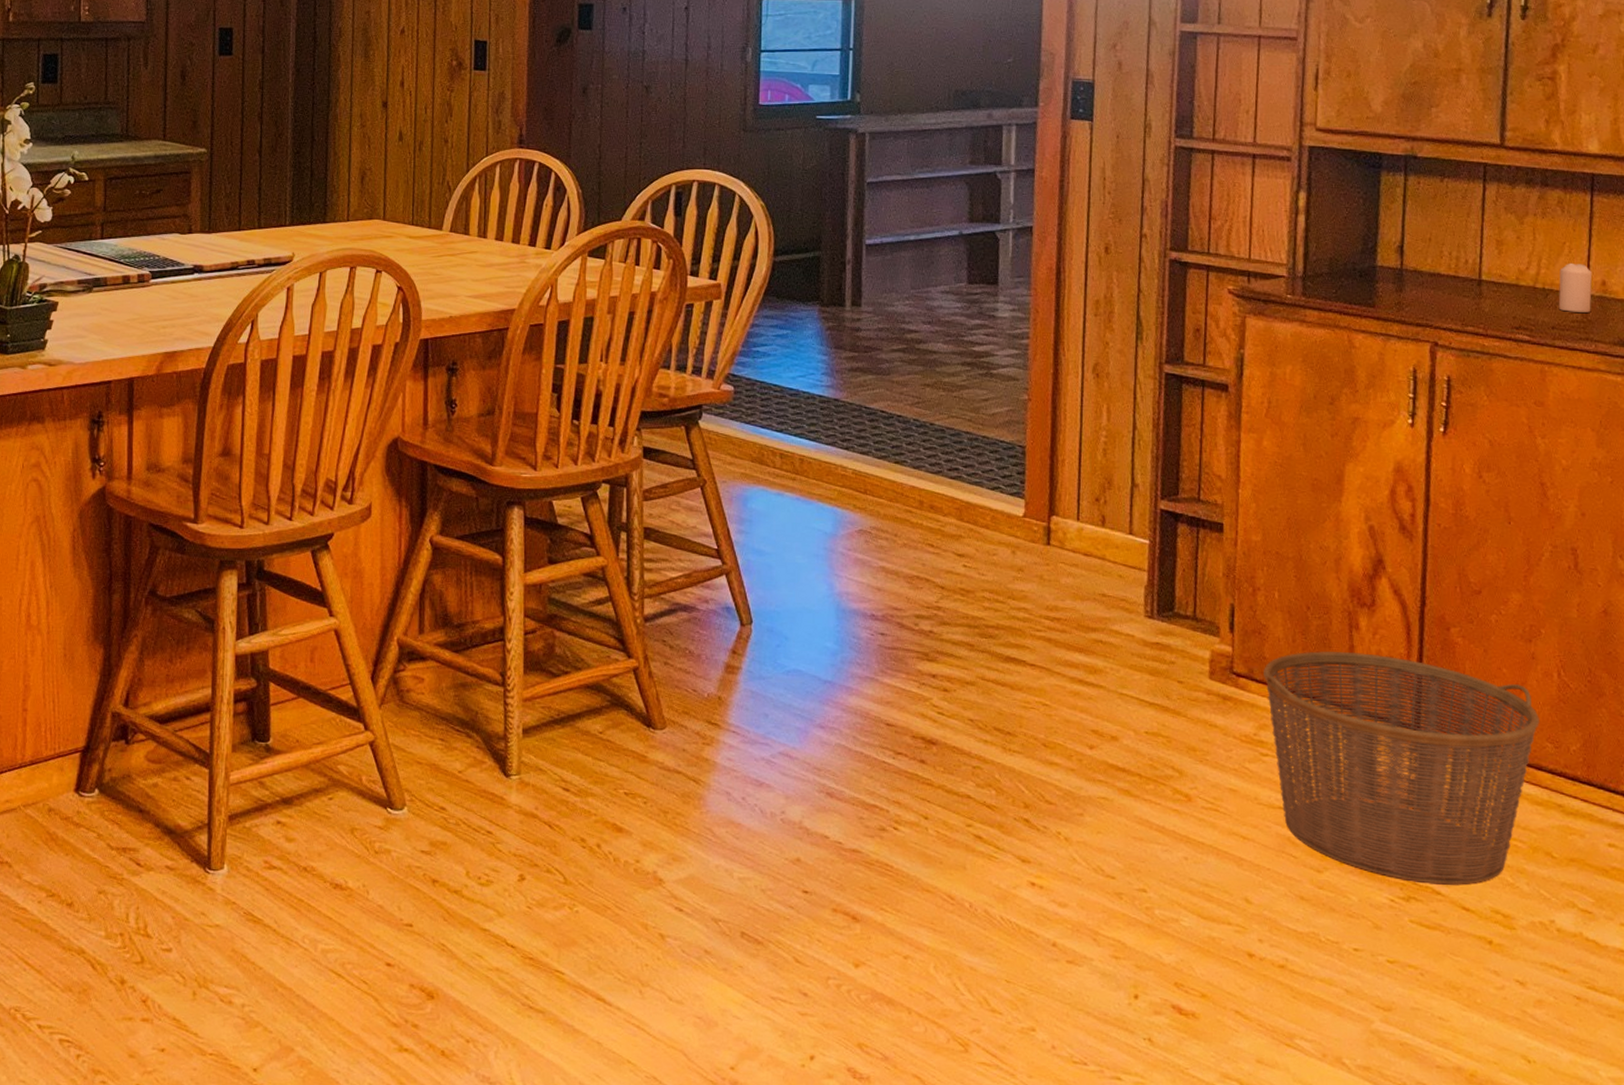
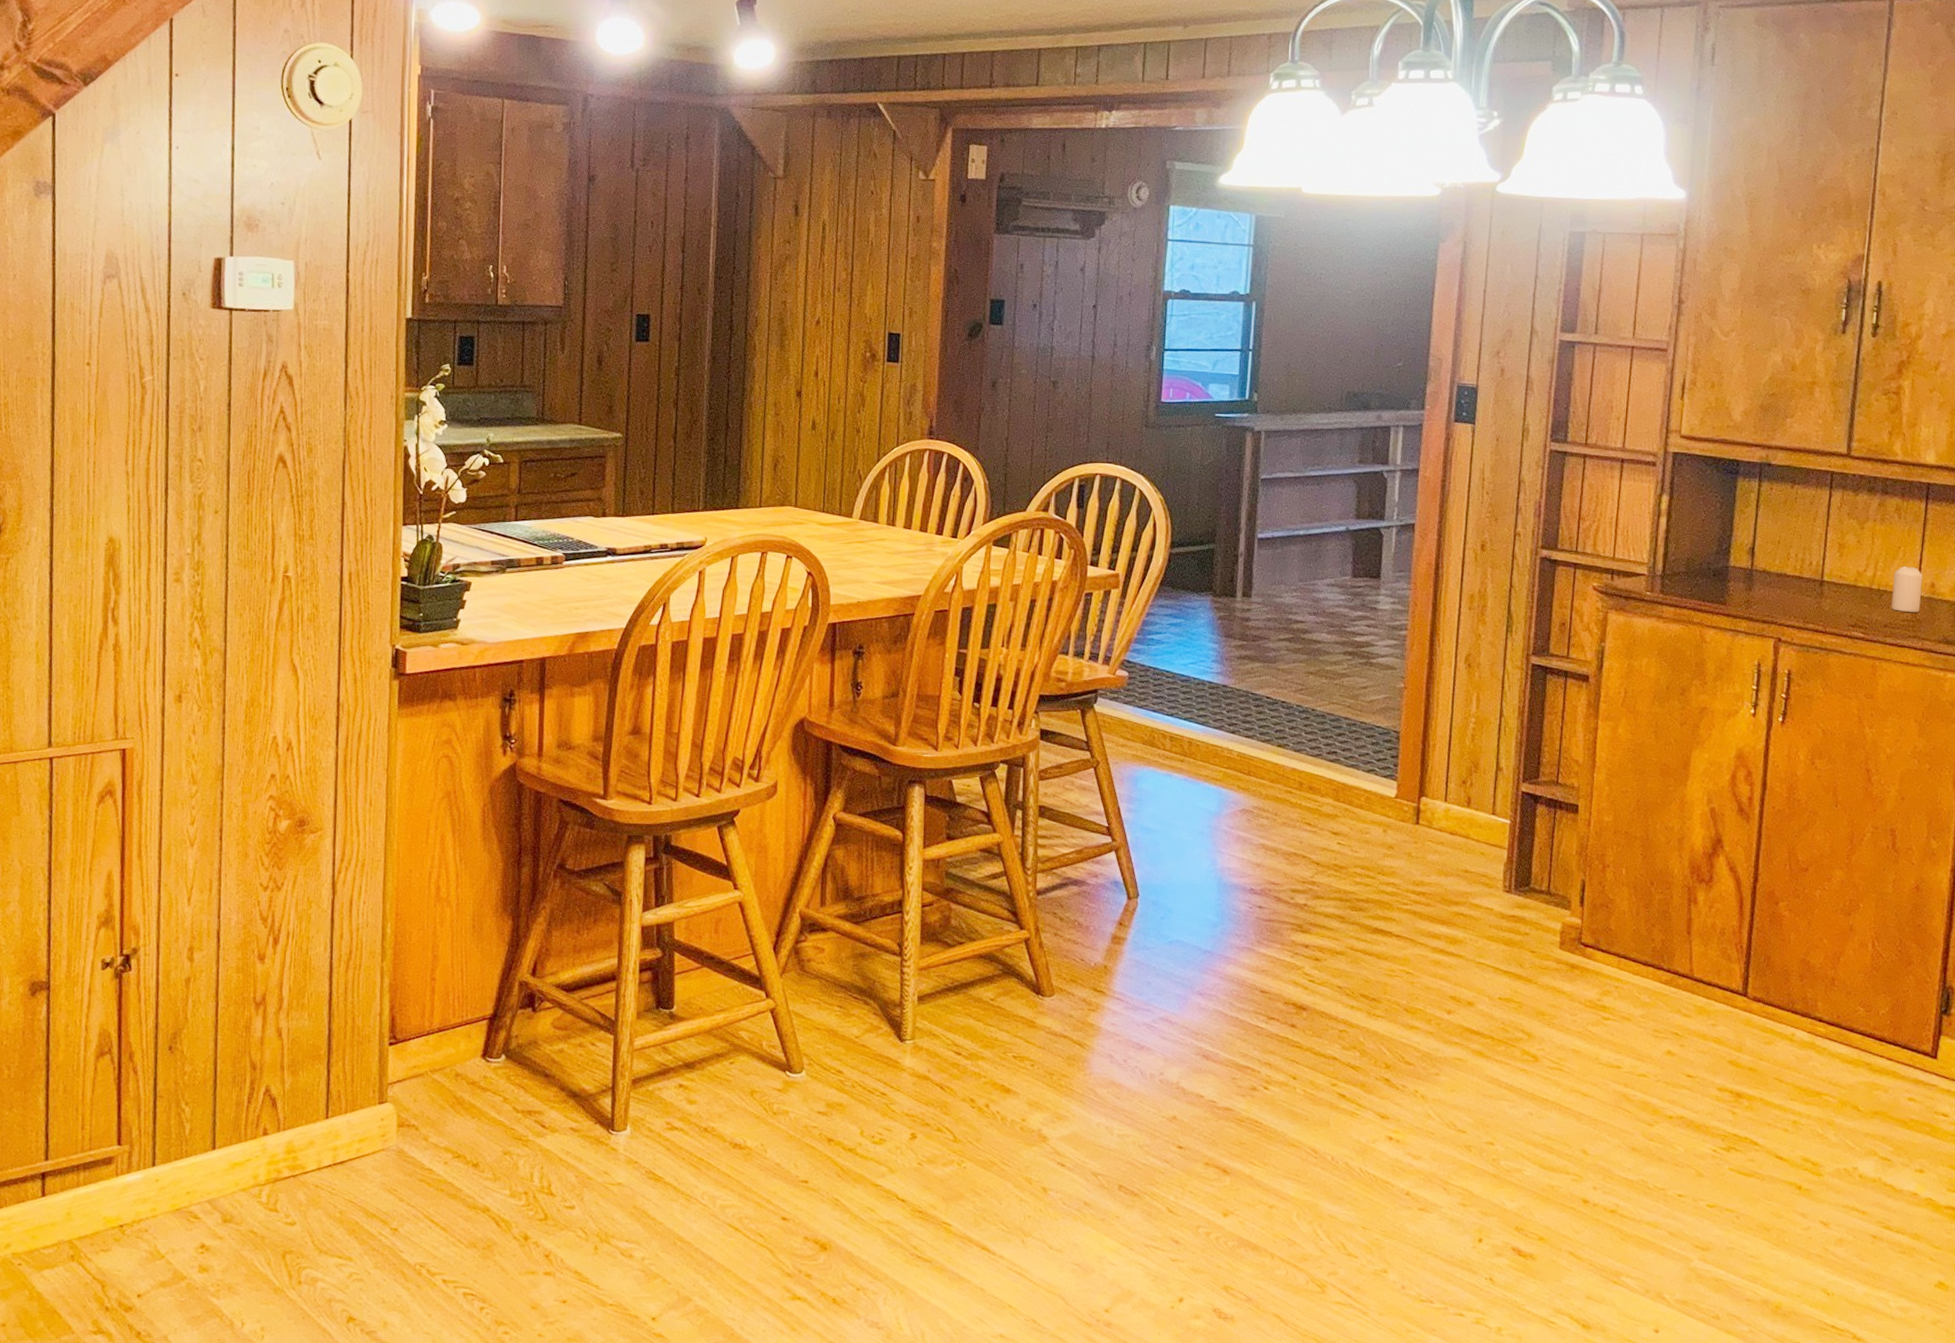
basket: present [1264,651,1540,885] -> none [1609,923,1854,1136]

